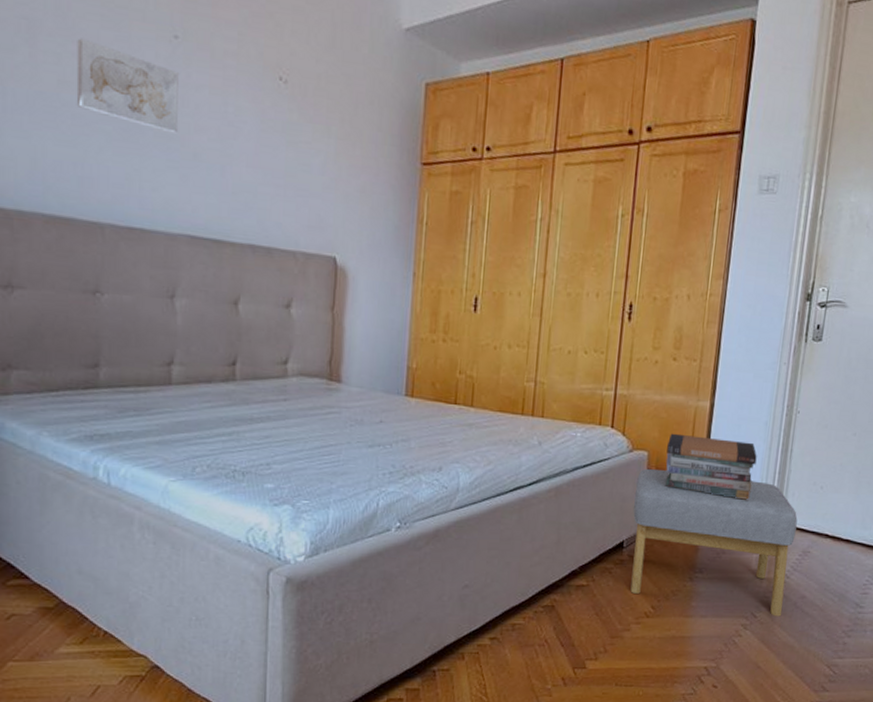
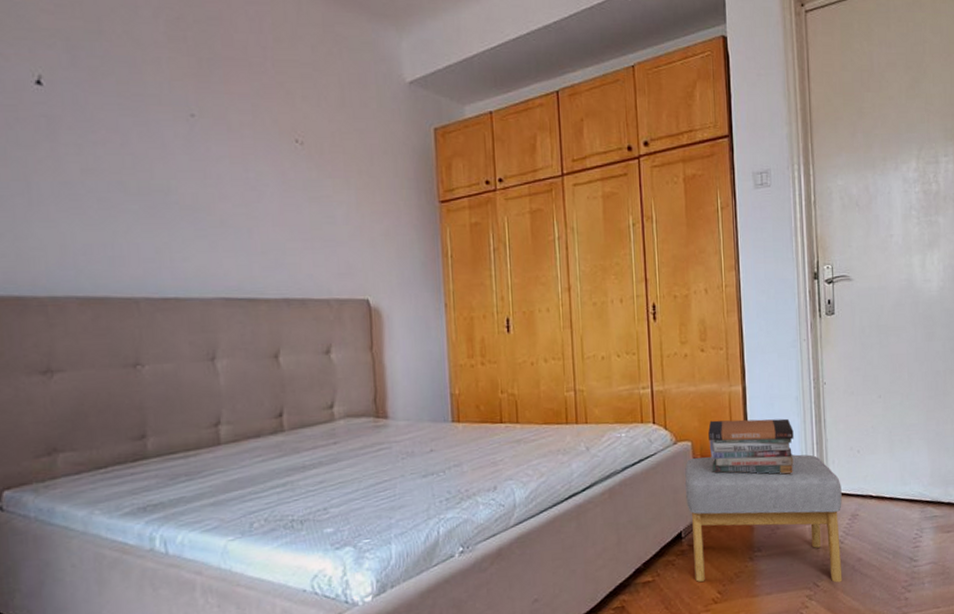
wall art: present [76,38,179,134] -> none [96,127,204,204]

